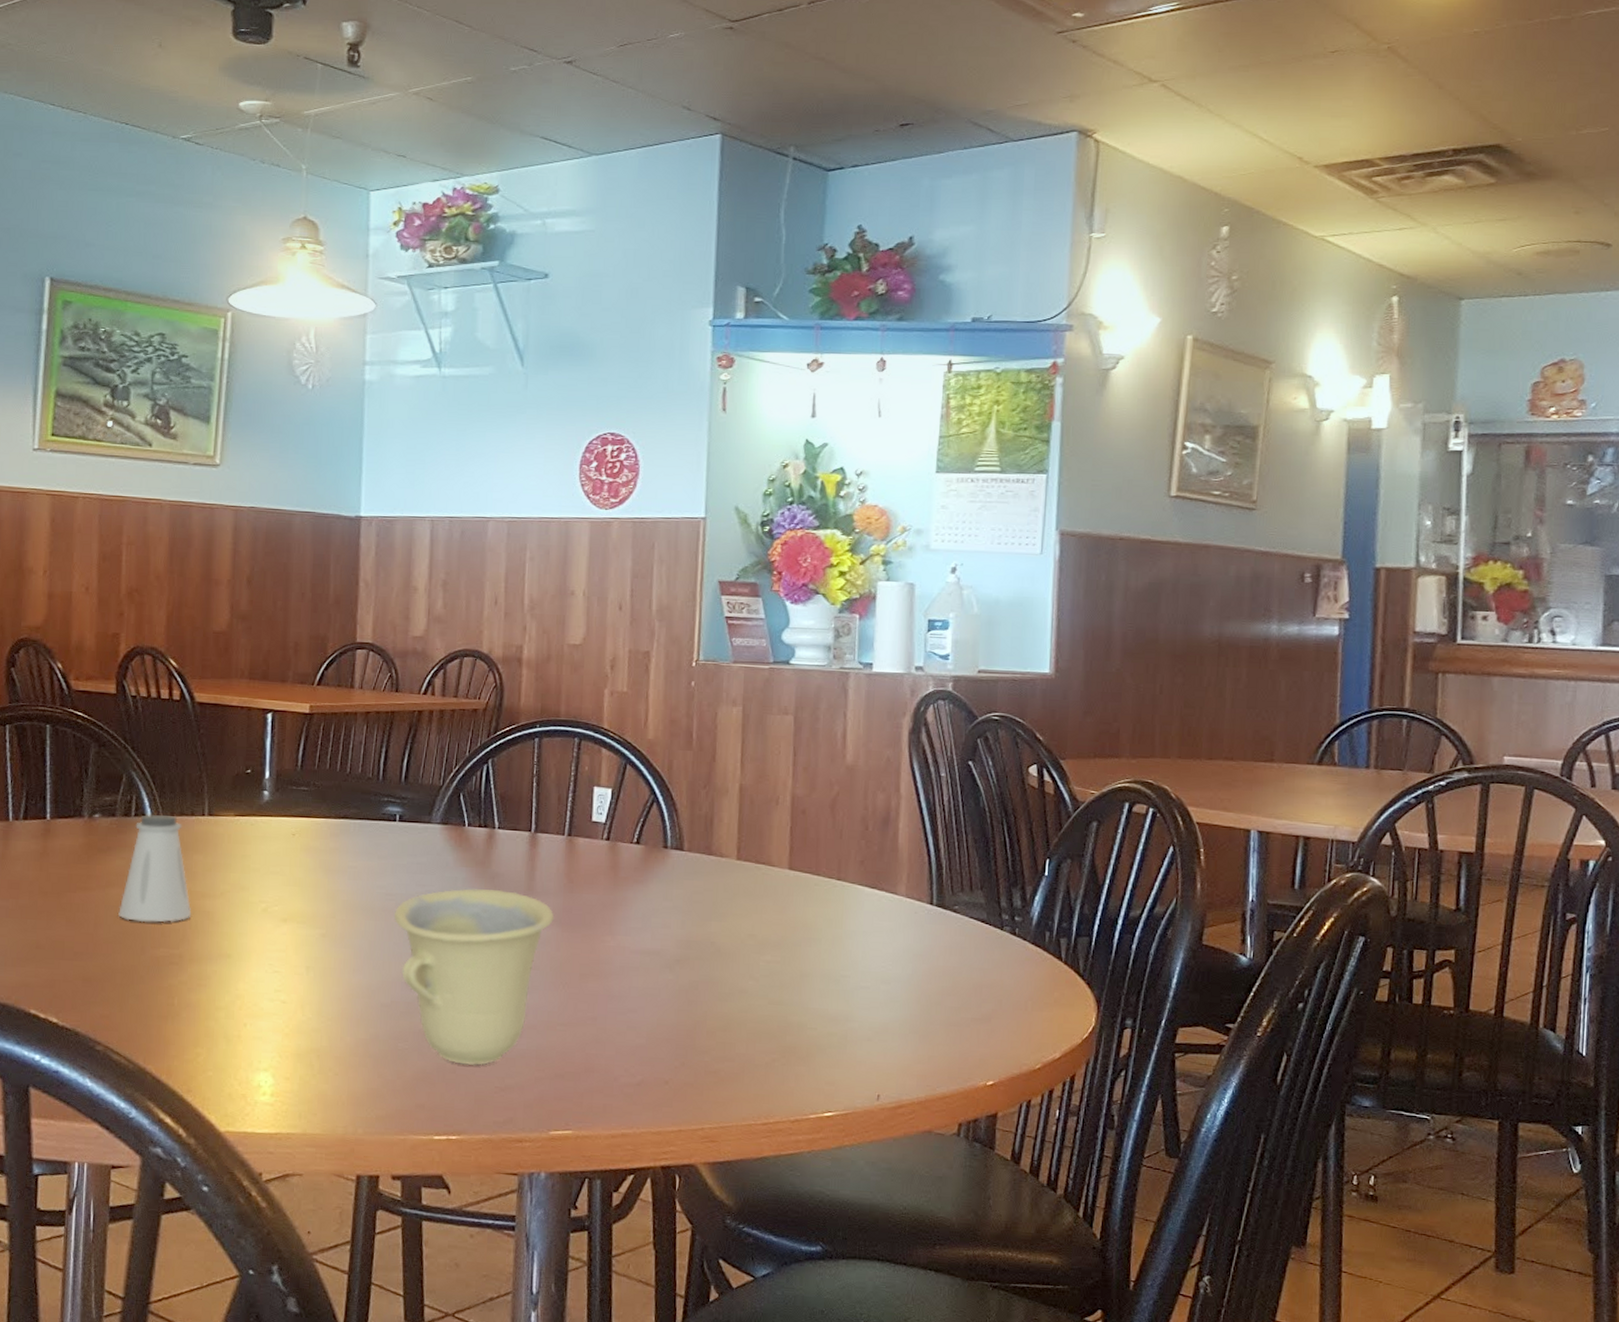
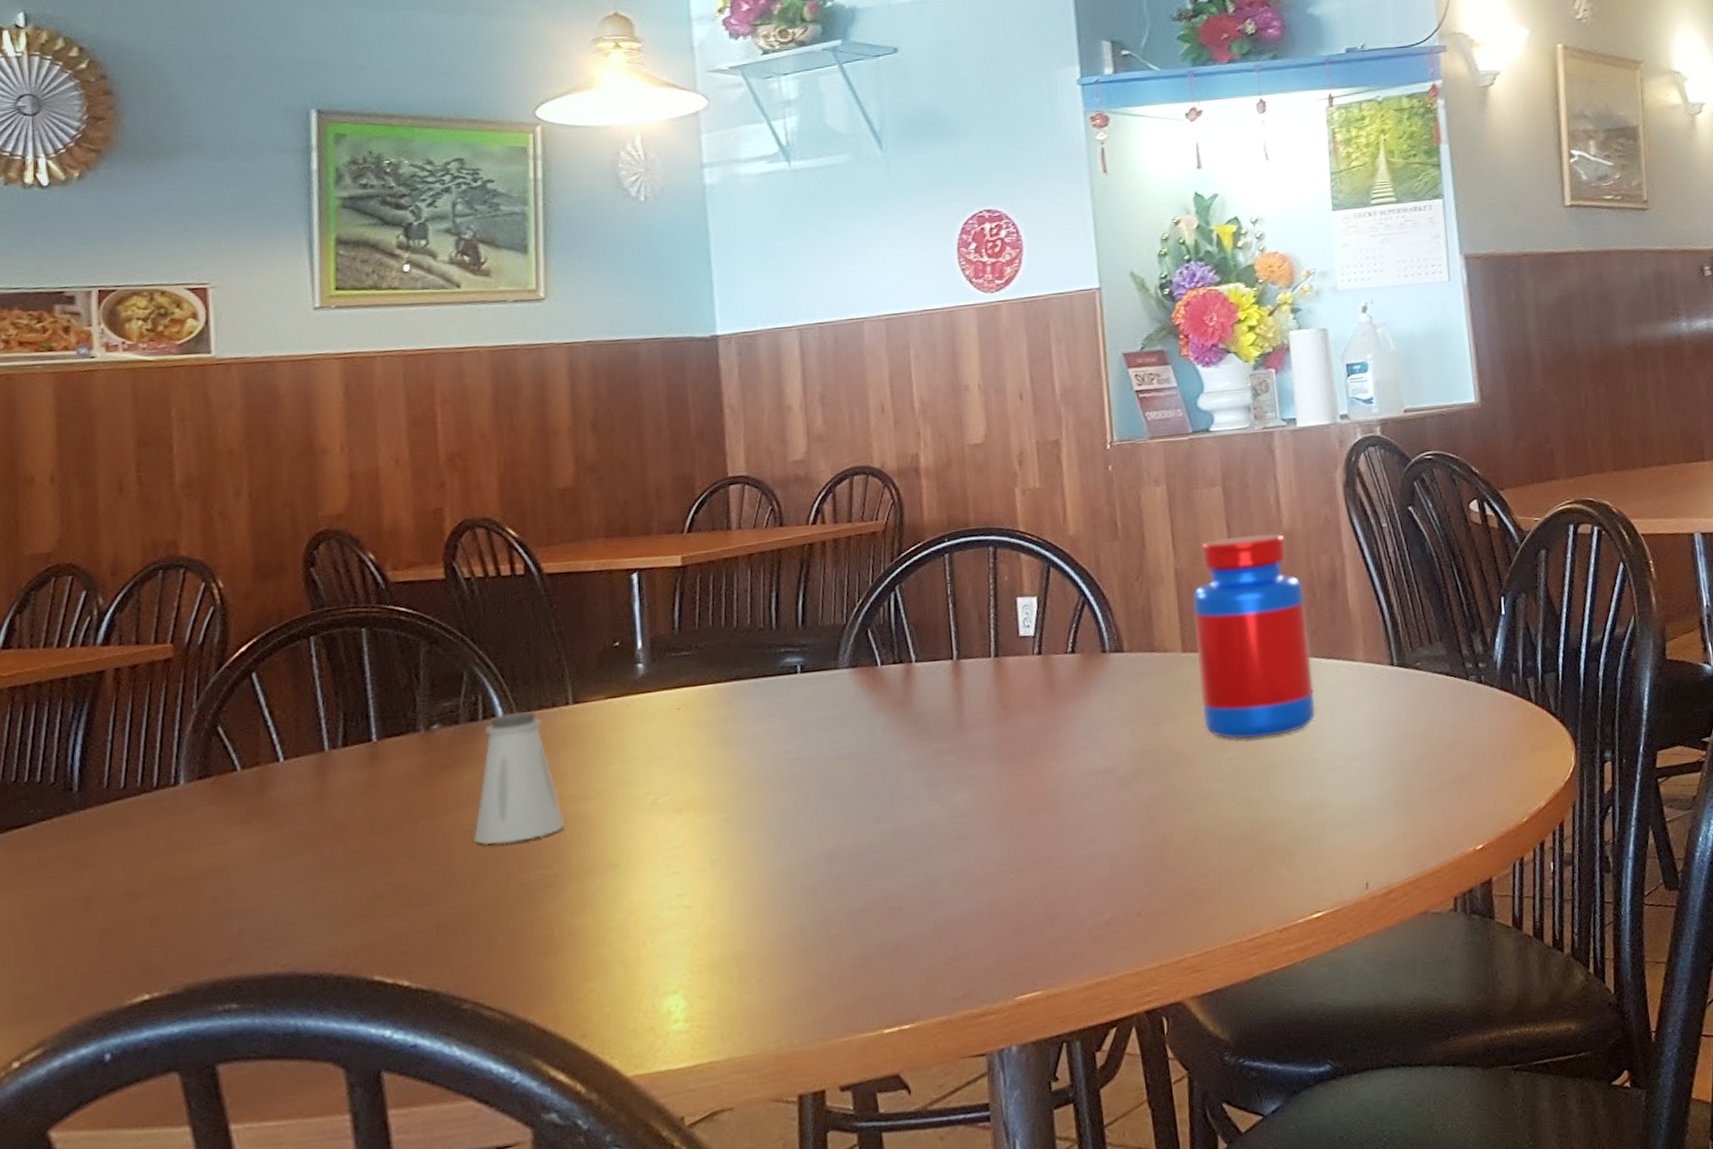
cup: present [393,888,555,1066] -> none [807,730,991,940]
jar: none [748,762,858,949] -> present [1193,533,1316,740]

